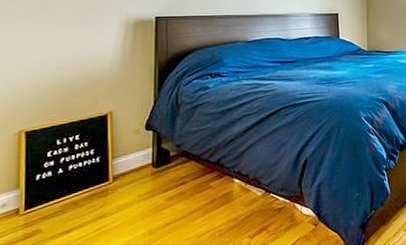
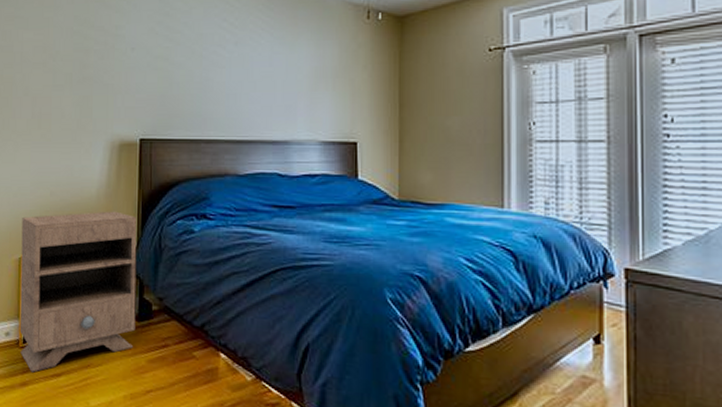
nightstand: none [20,78,154,236] -> present [19,211,137,373]

